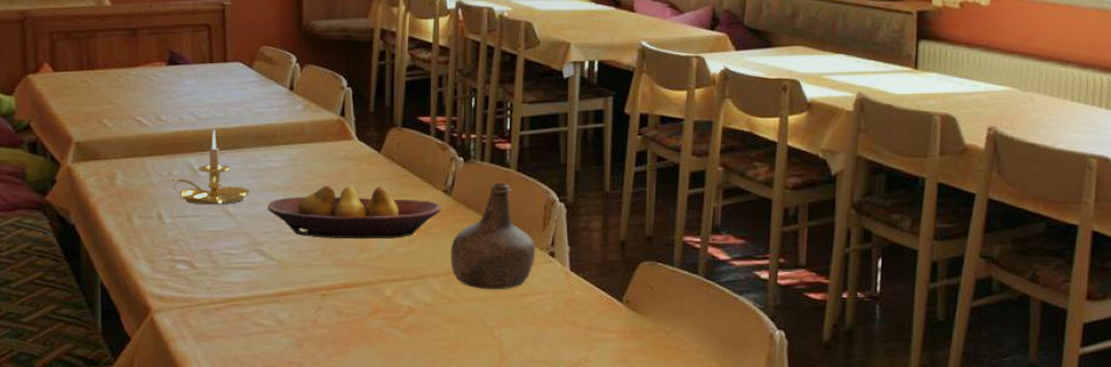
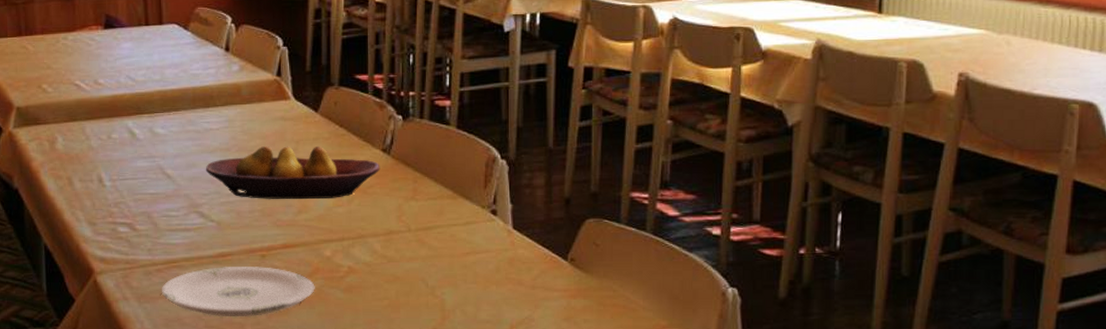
candle holder: present [167,130,250,205] -> none [106,92,189,168]
plate: none [219,306,375,357] -> present [161,267,315,317]
bottle: present [450,182,535,290] -> none [389,140,477,249]

